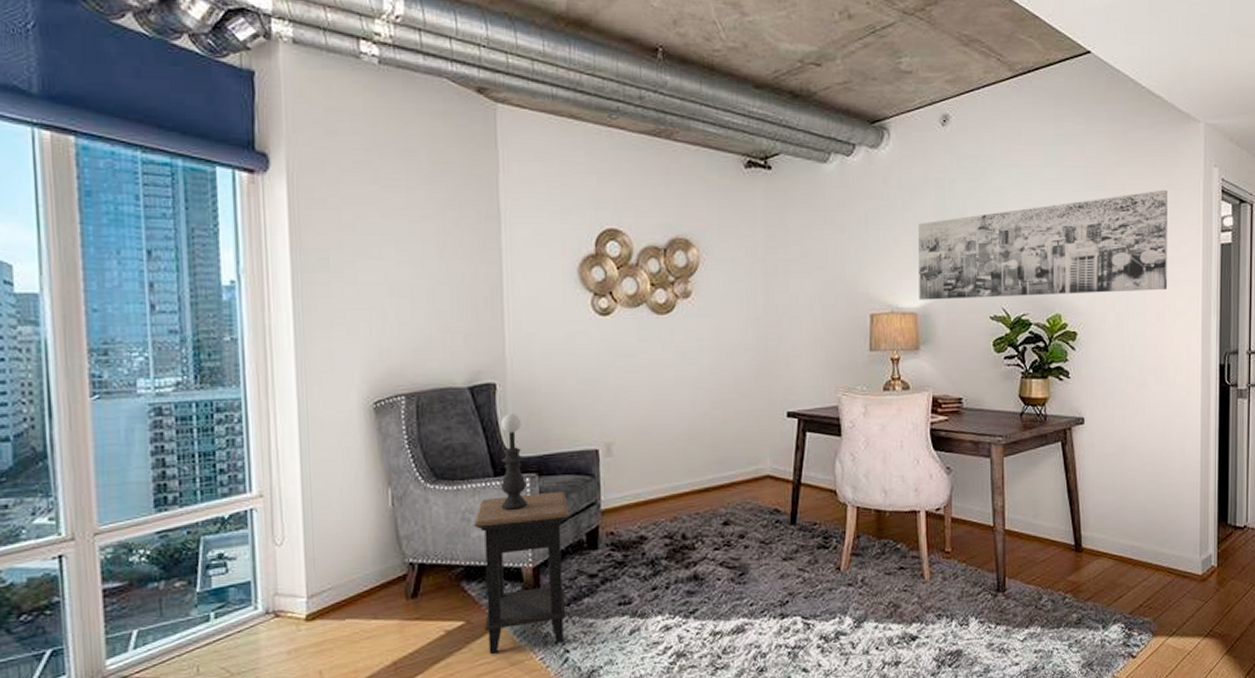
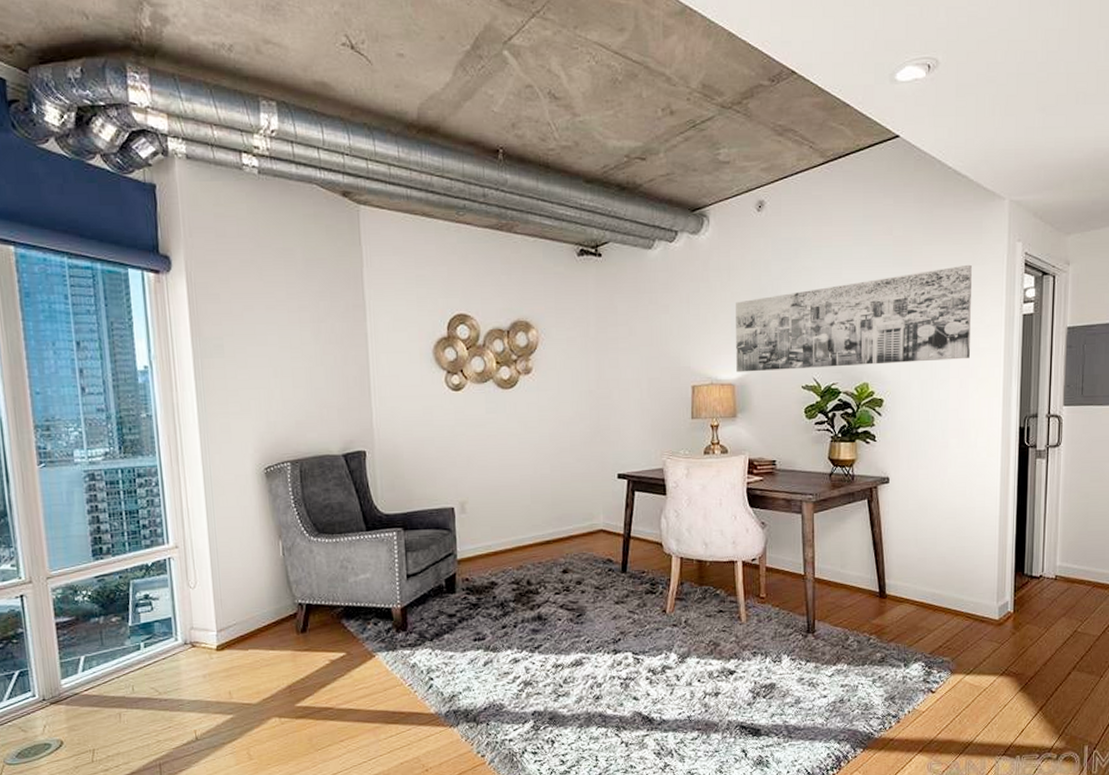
side table: present [473,491,569,654] -> none [350,543,431,680]
table lamp: present [500,413,527,510] -> none [371,476,395,559]

